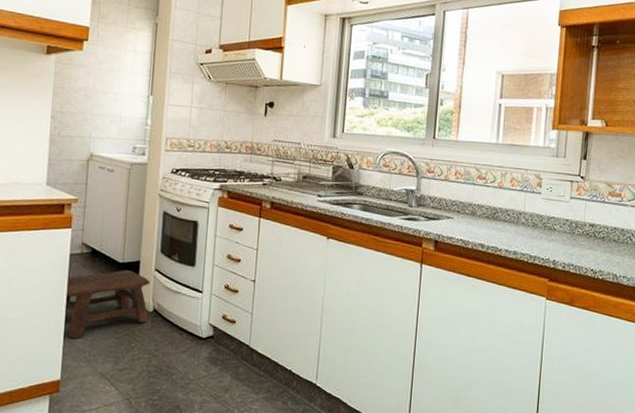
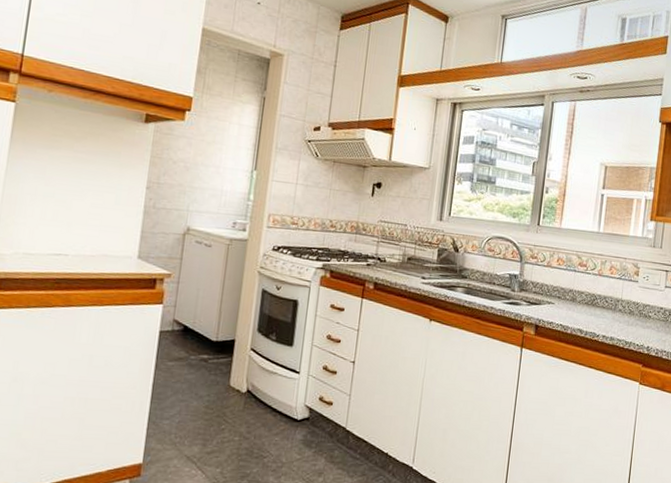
stool: present [66,270,150,338] -> none [152,349,245,420]

